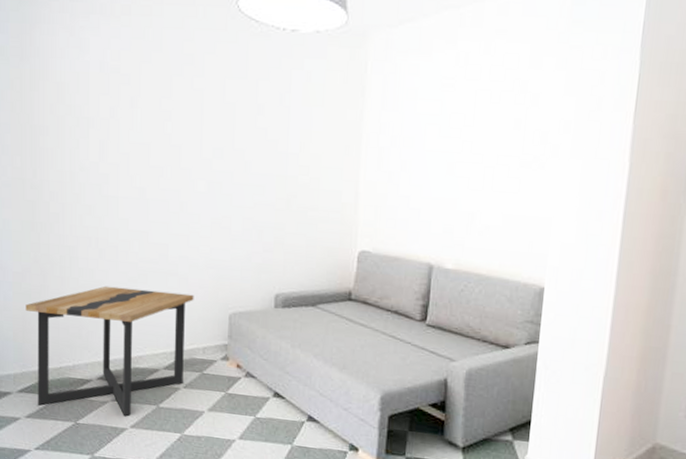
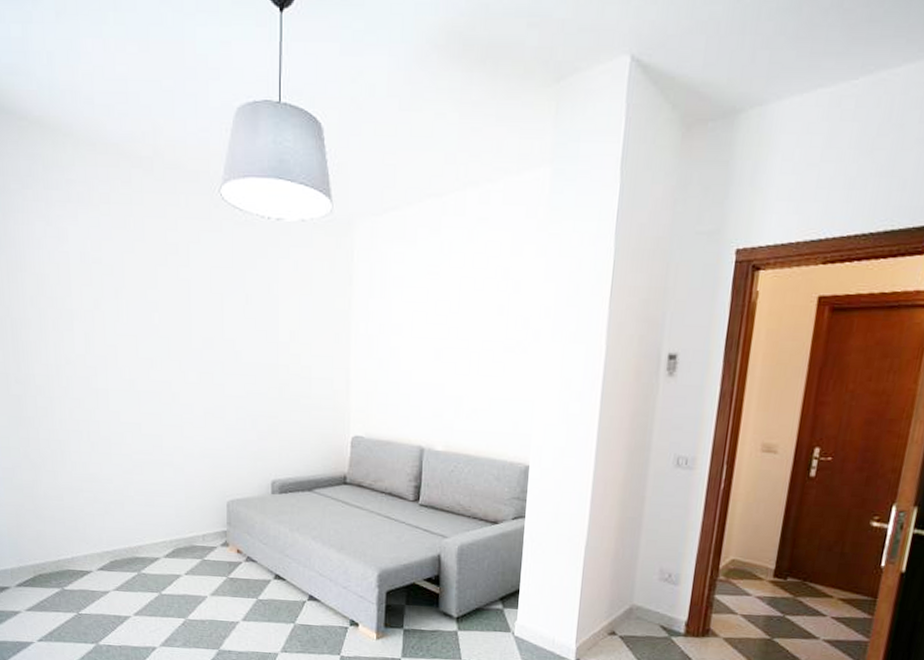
side table: present [25,286,194,417] -> none [18,478,191,605]

